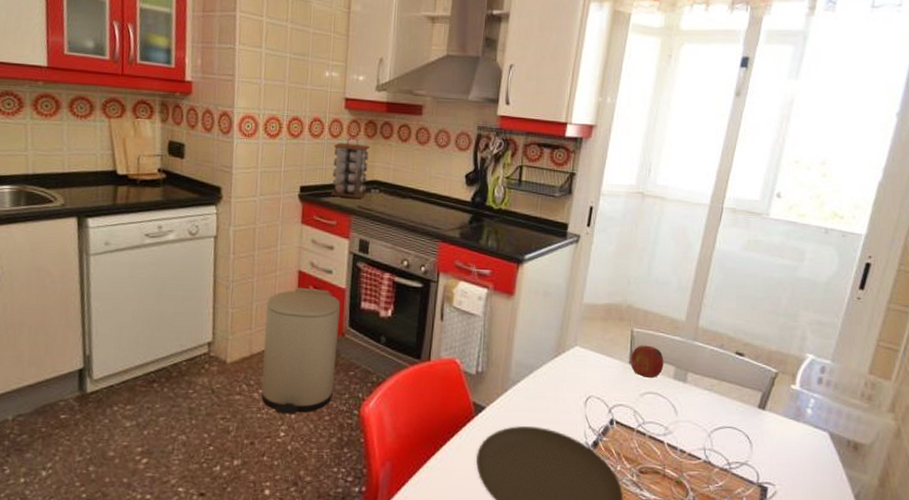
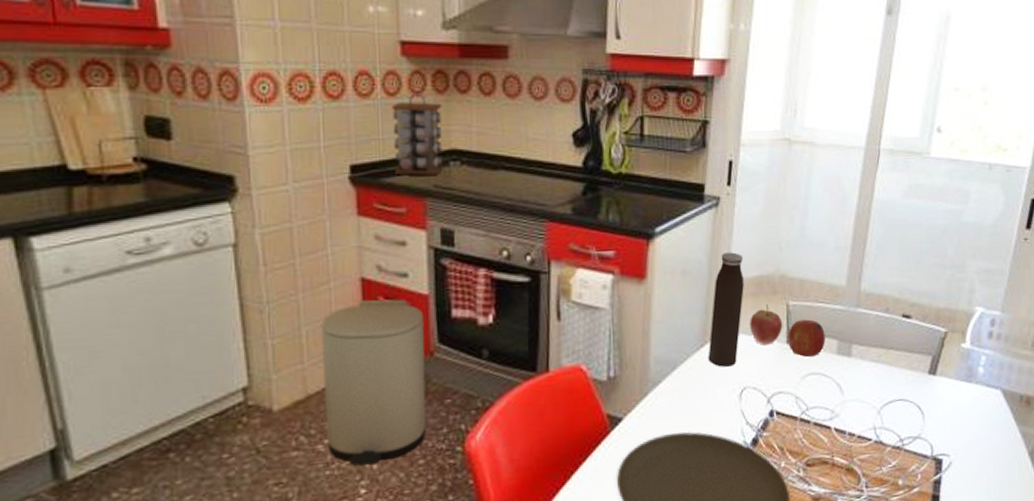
water bottle: none [560,281,596,377] -> present [708,252,744,367]
fruit: none [598,328,627,363] -> present [750,304,783,345]

